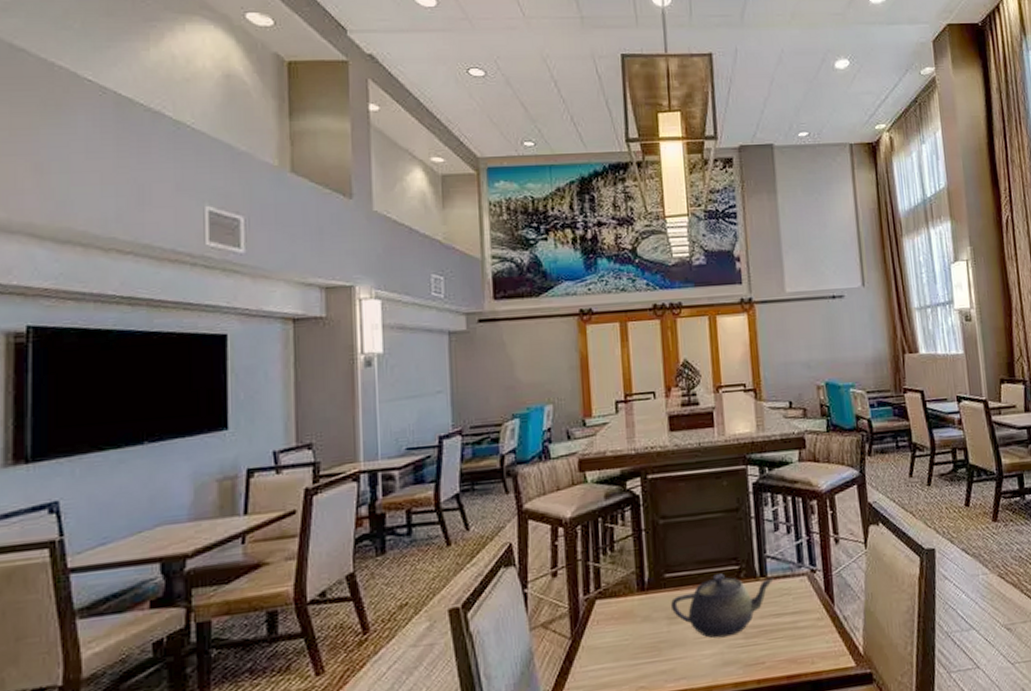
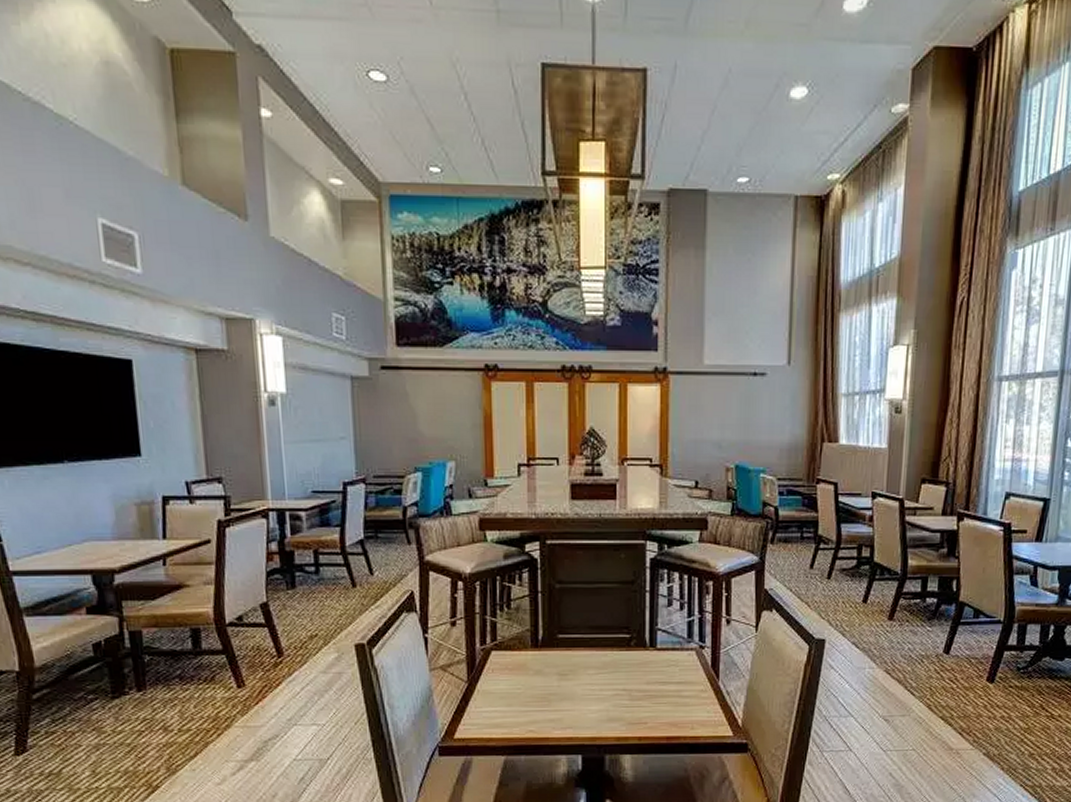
teapot: present [670,573,774,639] -> none [561,640,663,697]

